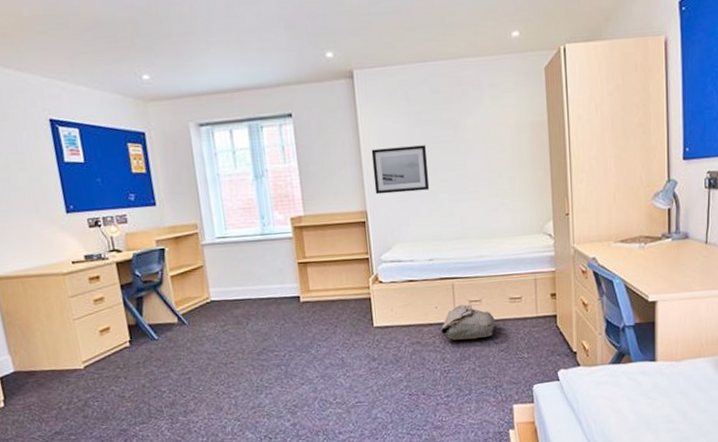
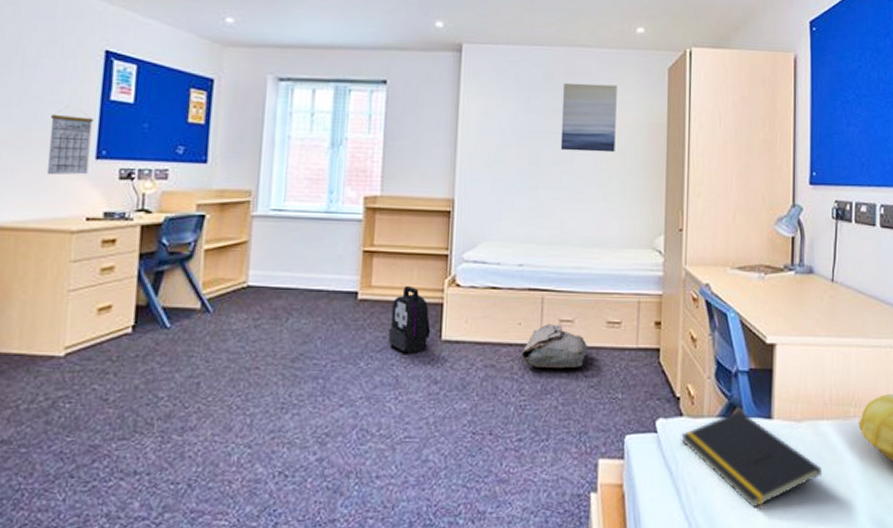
calendar: none [21,176,63,231] -> present [46,111,94,176]
backpack: none [329,286,364,340] -> present [389,285,431,354]
wall art: present [371,145,430,195] -> none [467,131,532,184]
wall art: none [448,90,502,157] -> present [560,83,617,153]
notepad: none [579,357,701,430] -> present [681,410,823,508]

